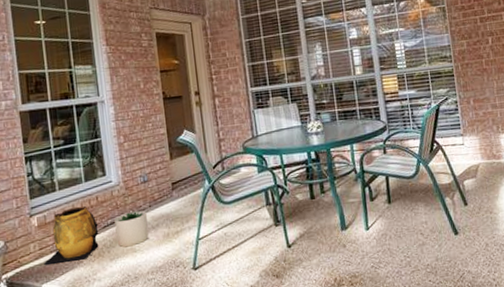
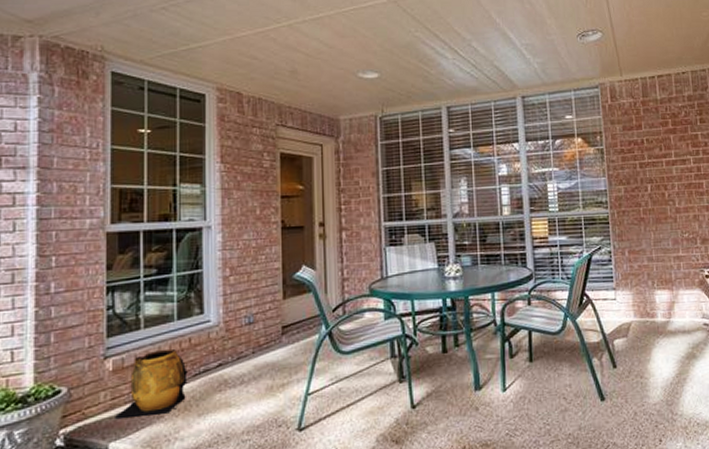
planter: present [114,210,149,248] -> none [208,357,248,401]

